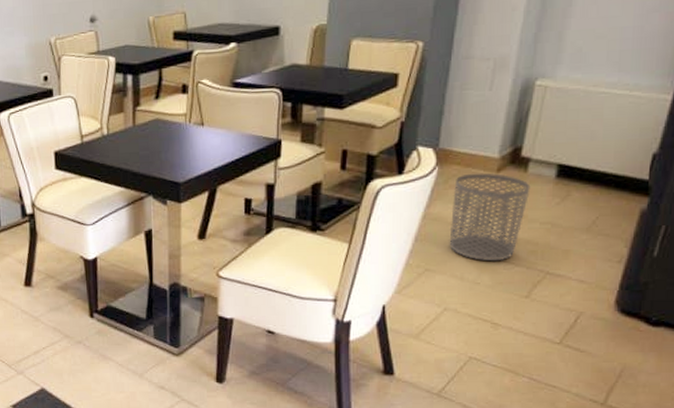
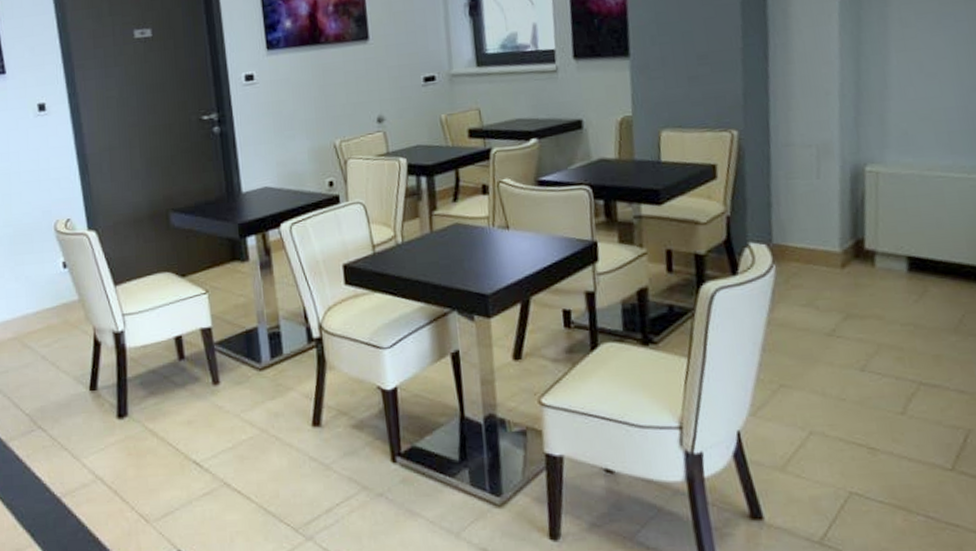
waste bin: present [449,173,531,262] -> none [796,269,882,373]

